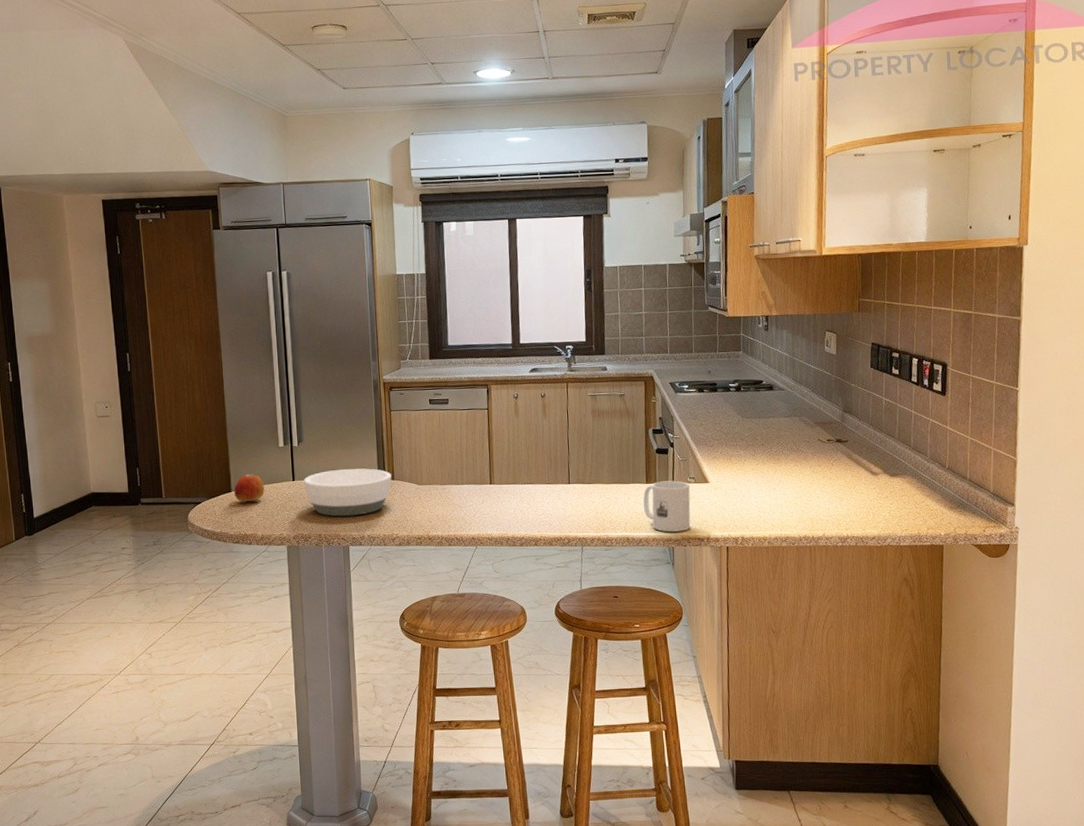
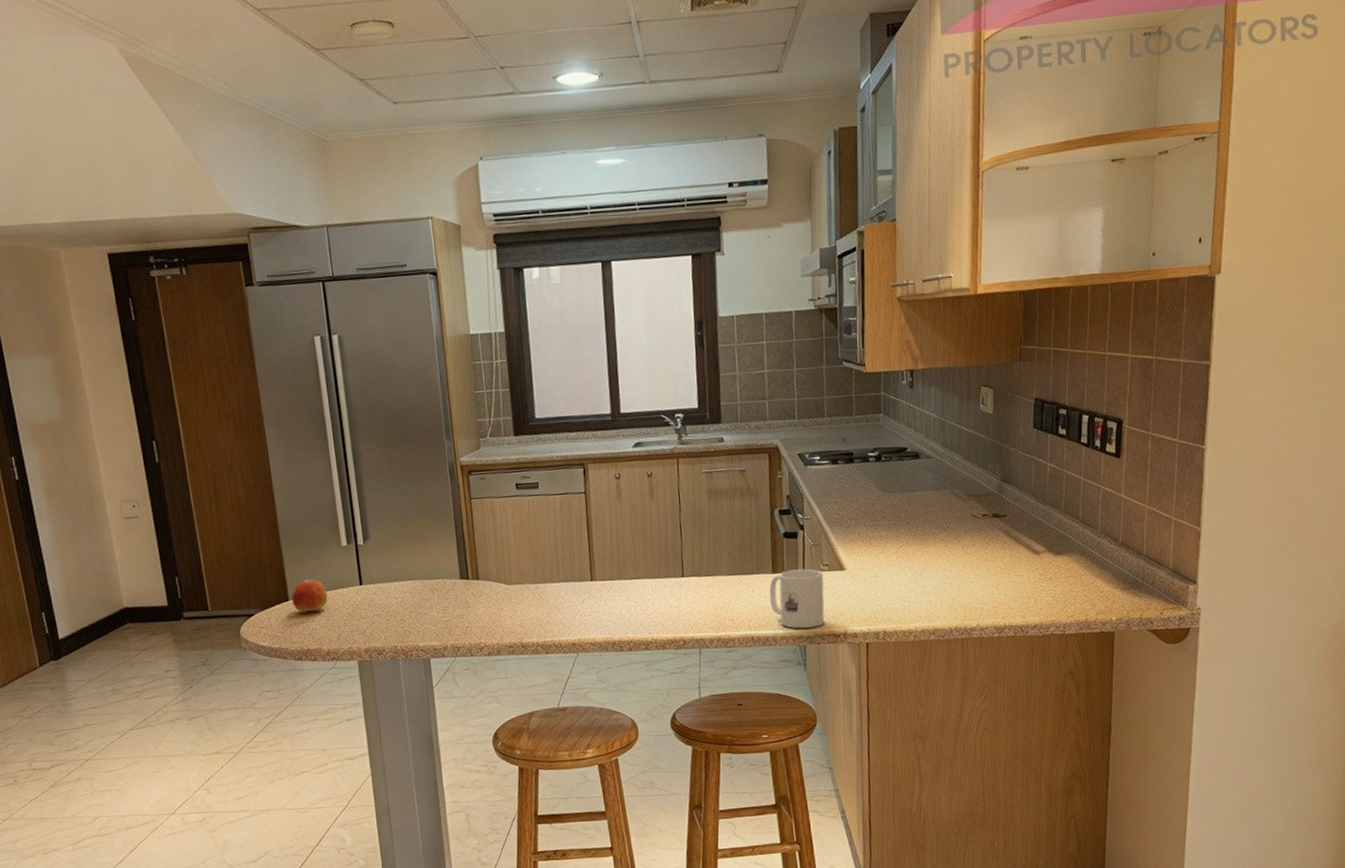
bowl: present [304,468,392,517] -> none [373,567,476,625]

